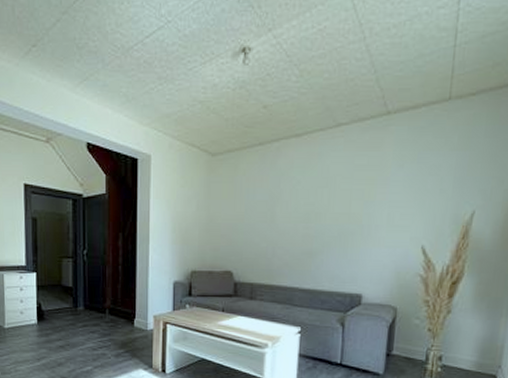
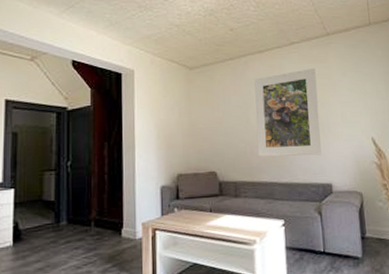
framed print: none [280,156,364,262] -> present [254,67,321,157]

